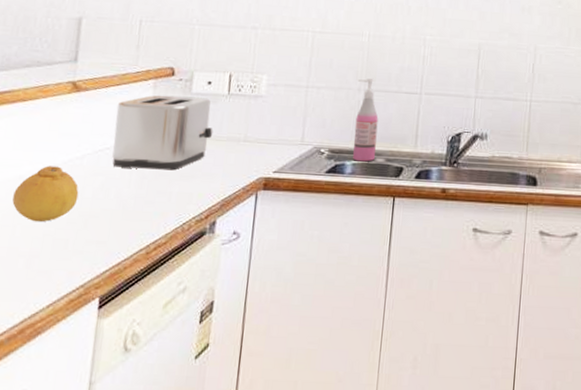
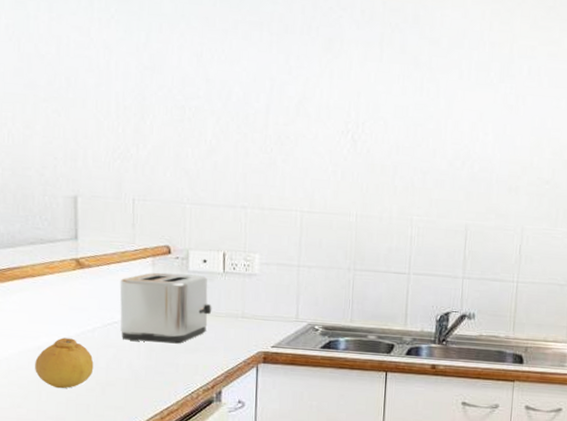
soap dispenser: present [353,79,378,162] -> none [345,258,369,339]

